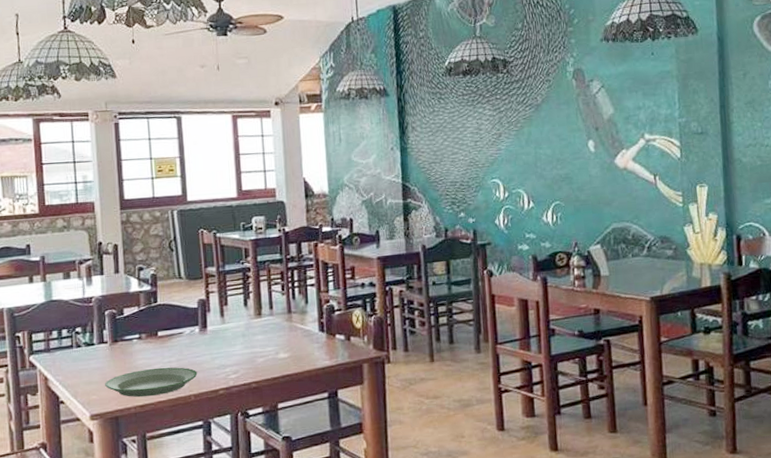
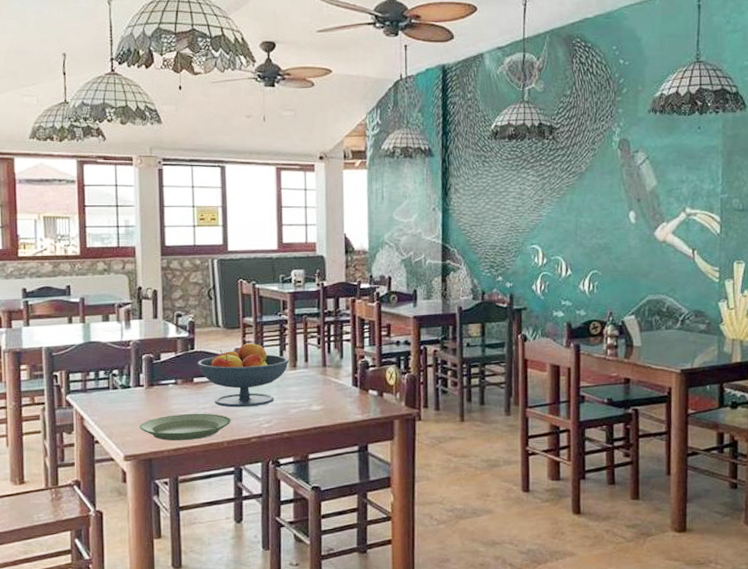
fruit bowl: none [161,292,254,360] -> present [197,343,290,408]

